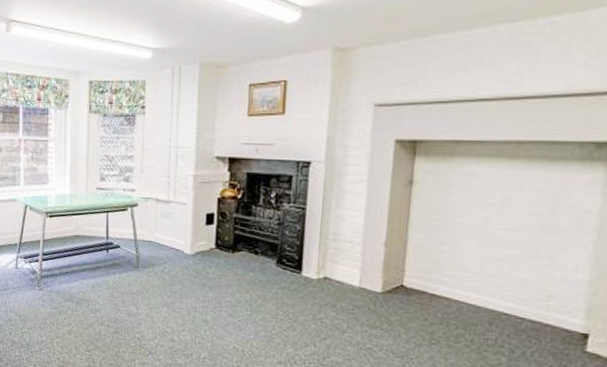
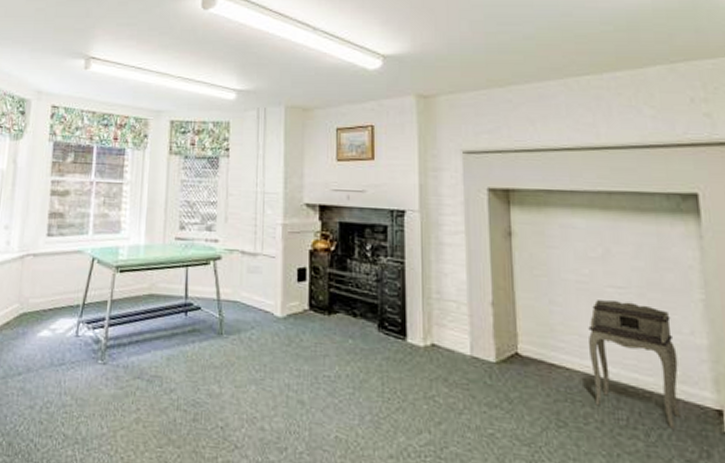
desk: none [468,241,557,348] -> present [588,300,680,429]

